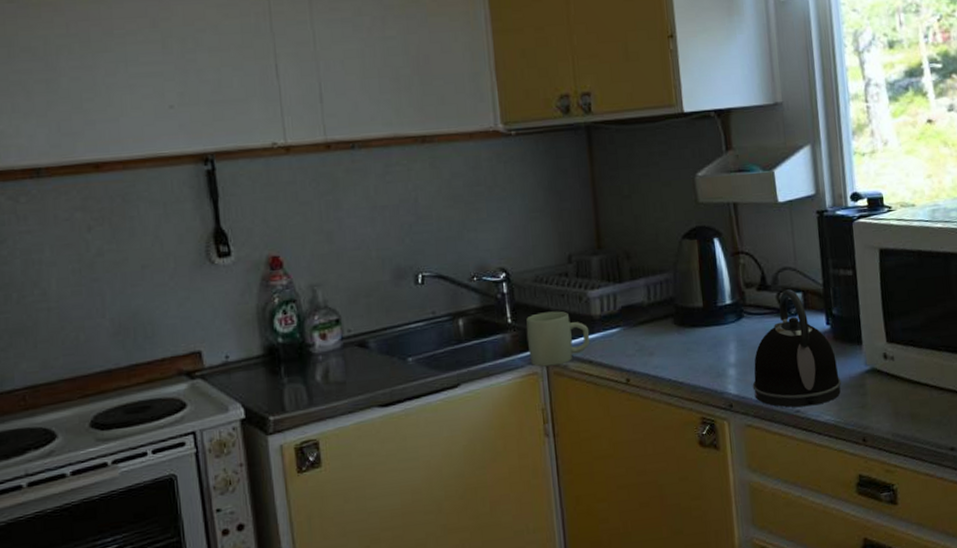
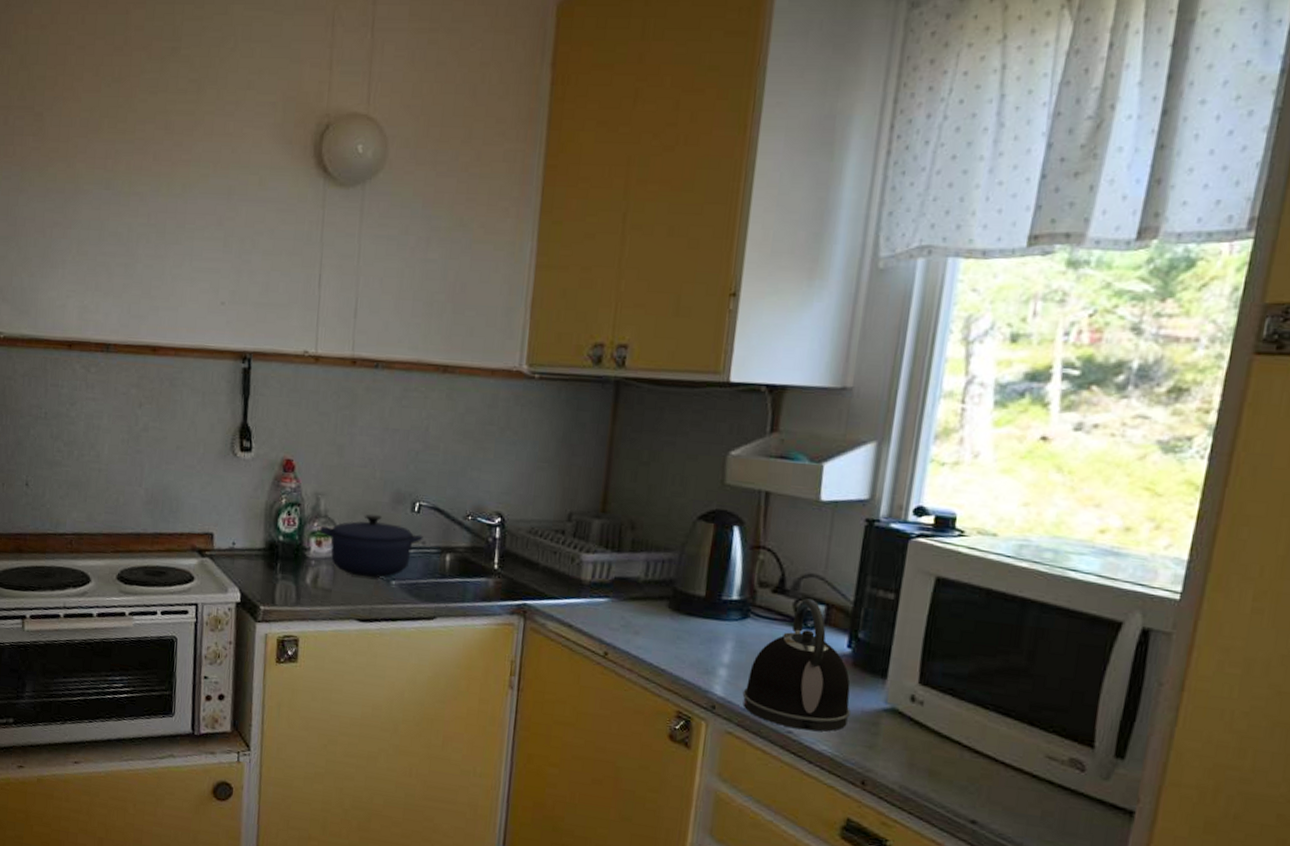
cooking pot: none [322,294,432,362] -> present [320,513,423,578]
mug: present [525,311,591,367] -> none [508,565,576,622]

